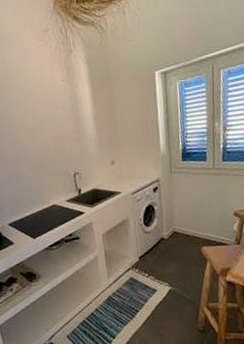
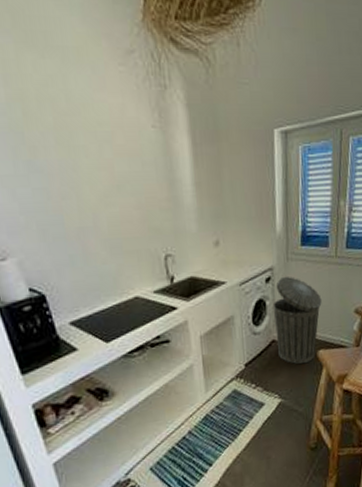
trash can: none [160,185,203,258] -> present [273,275,322,364]

